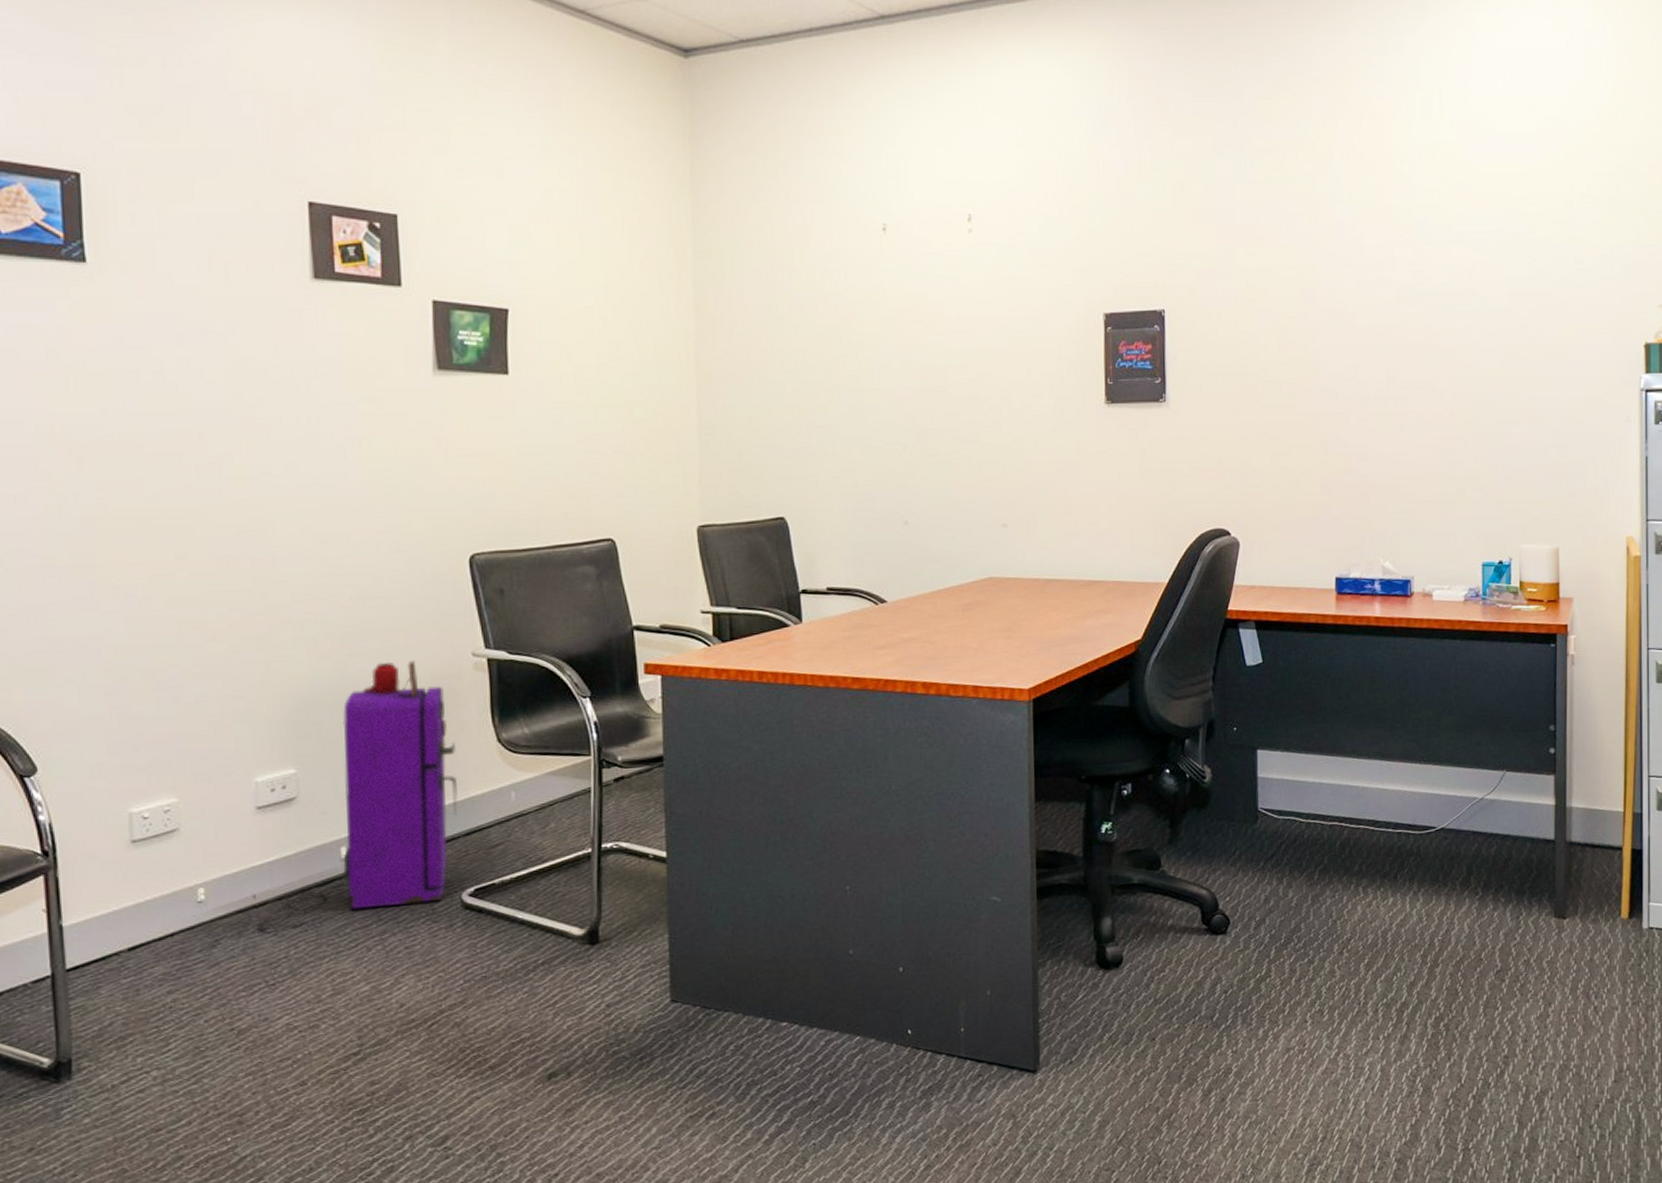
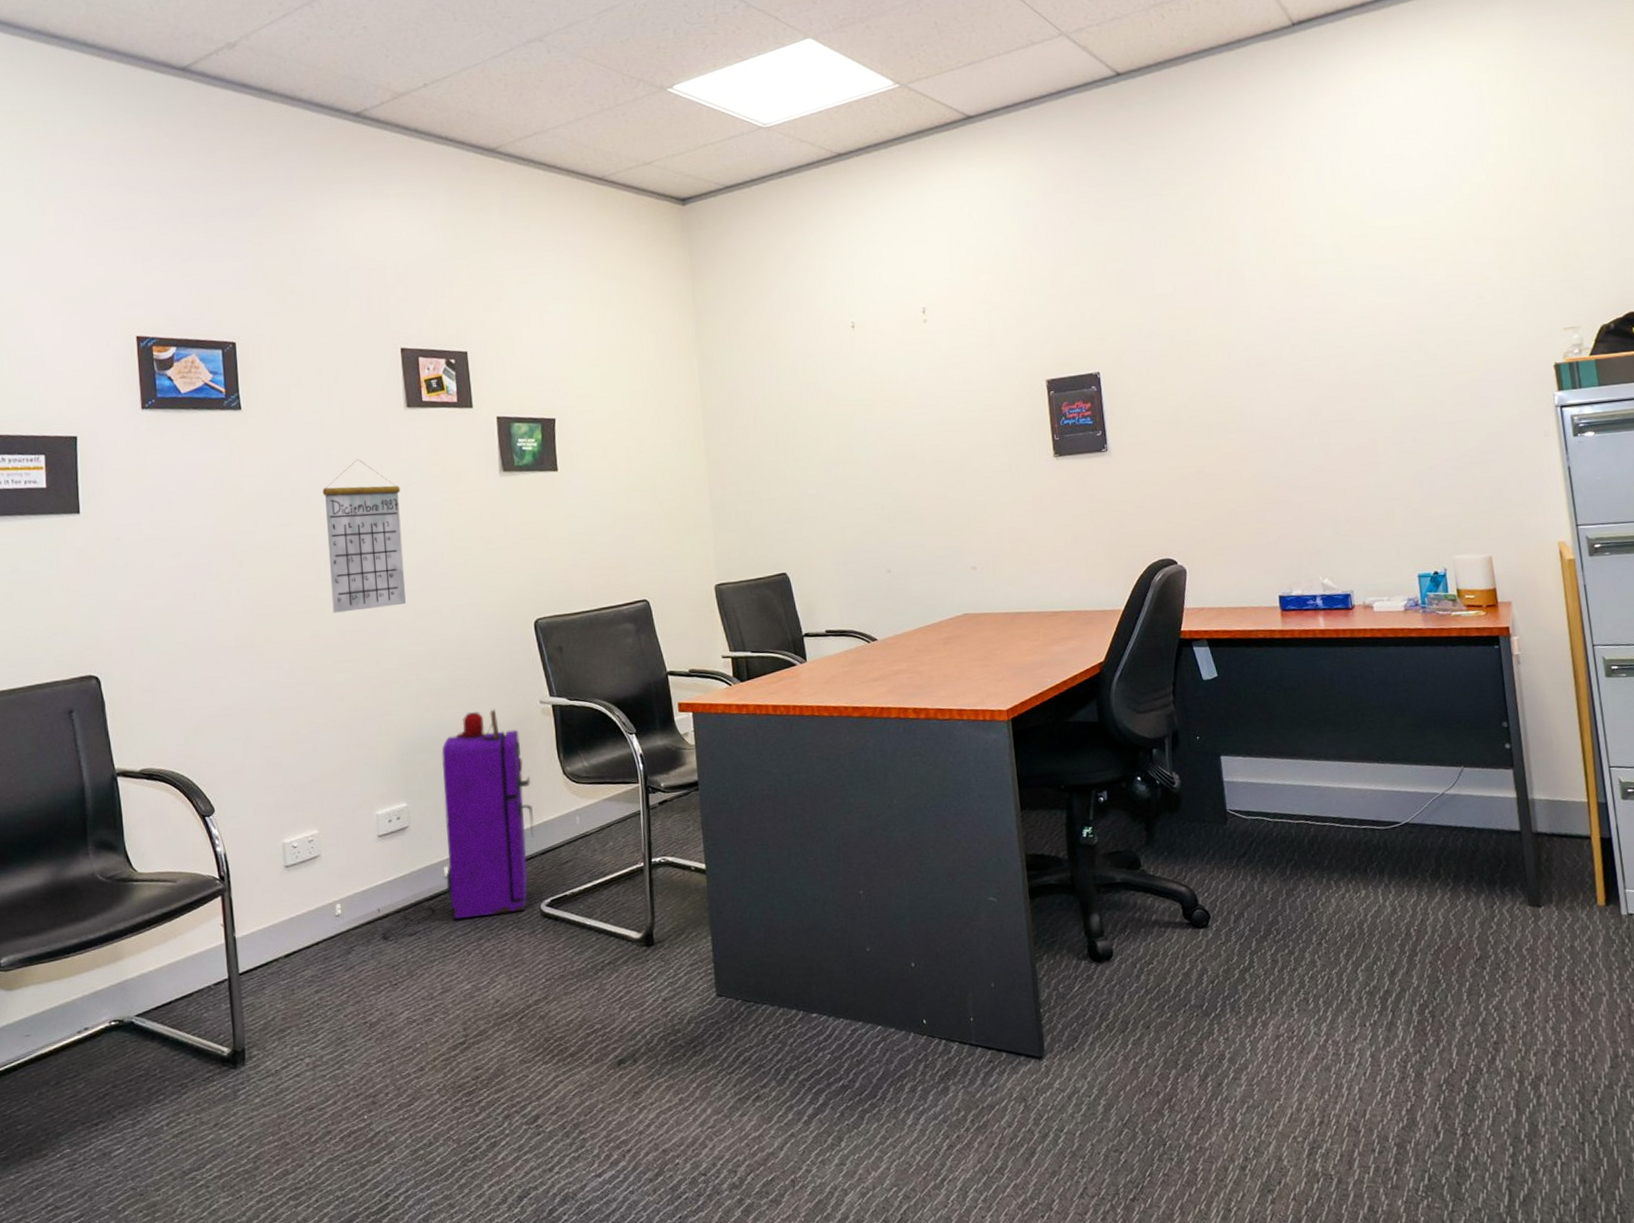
calendar: none [195,339,305,532] -> present [322,459,407,613]

